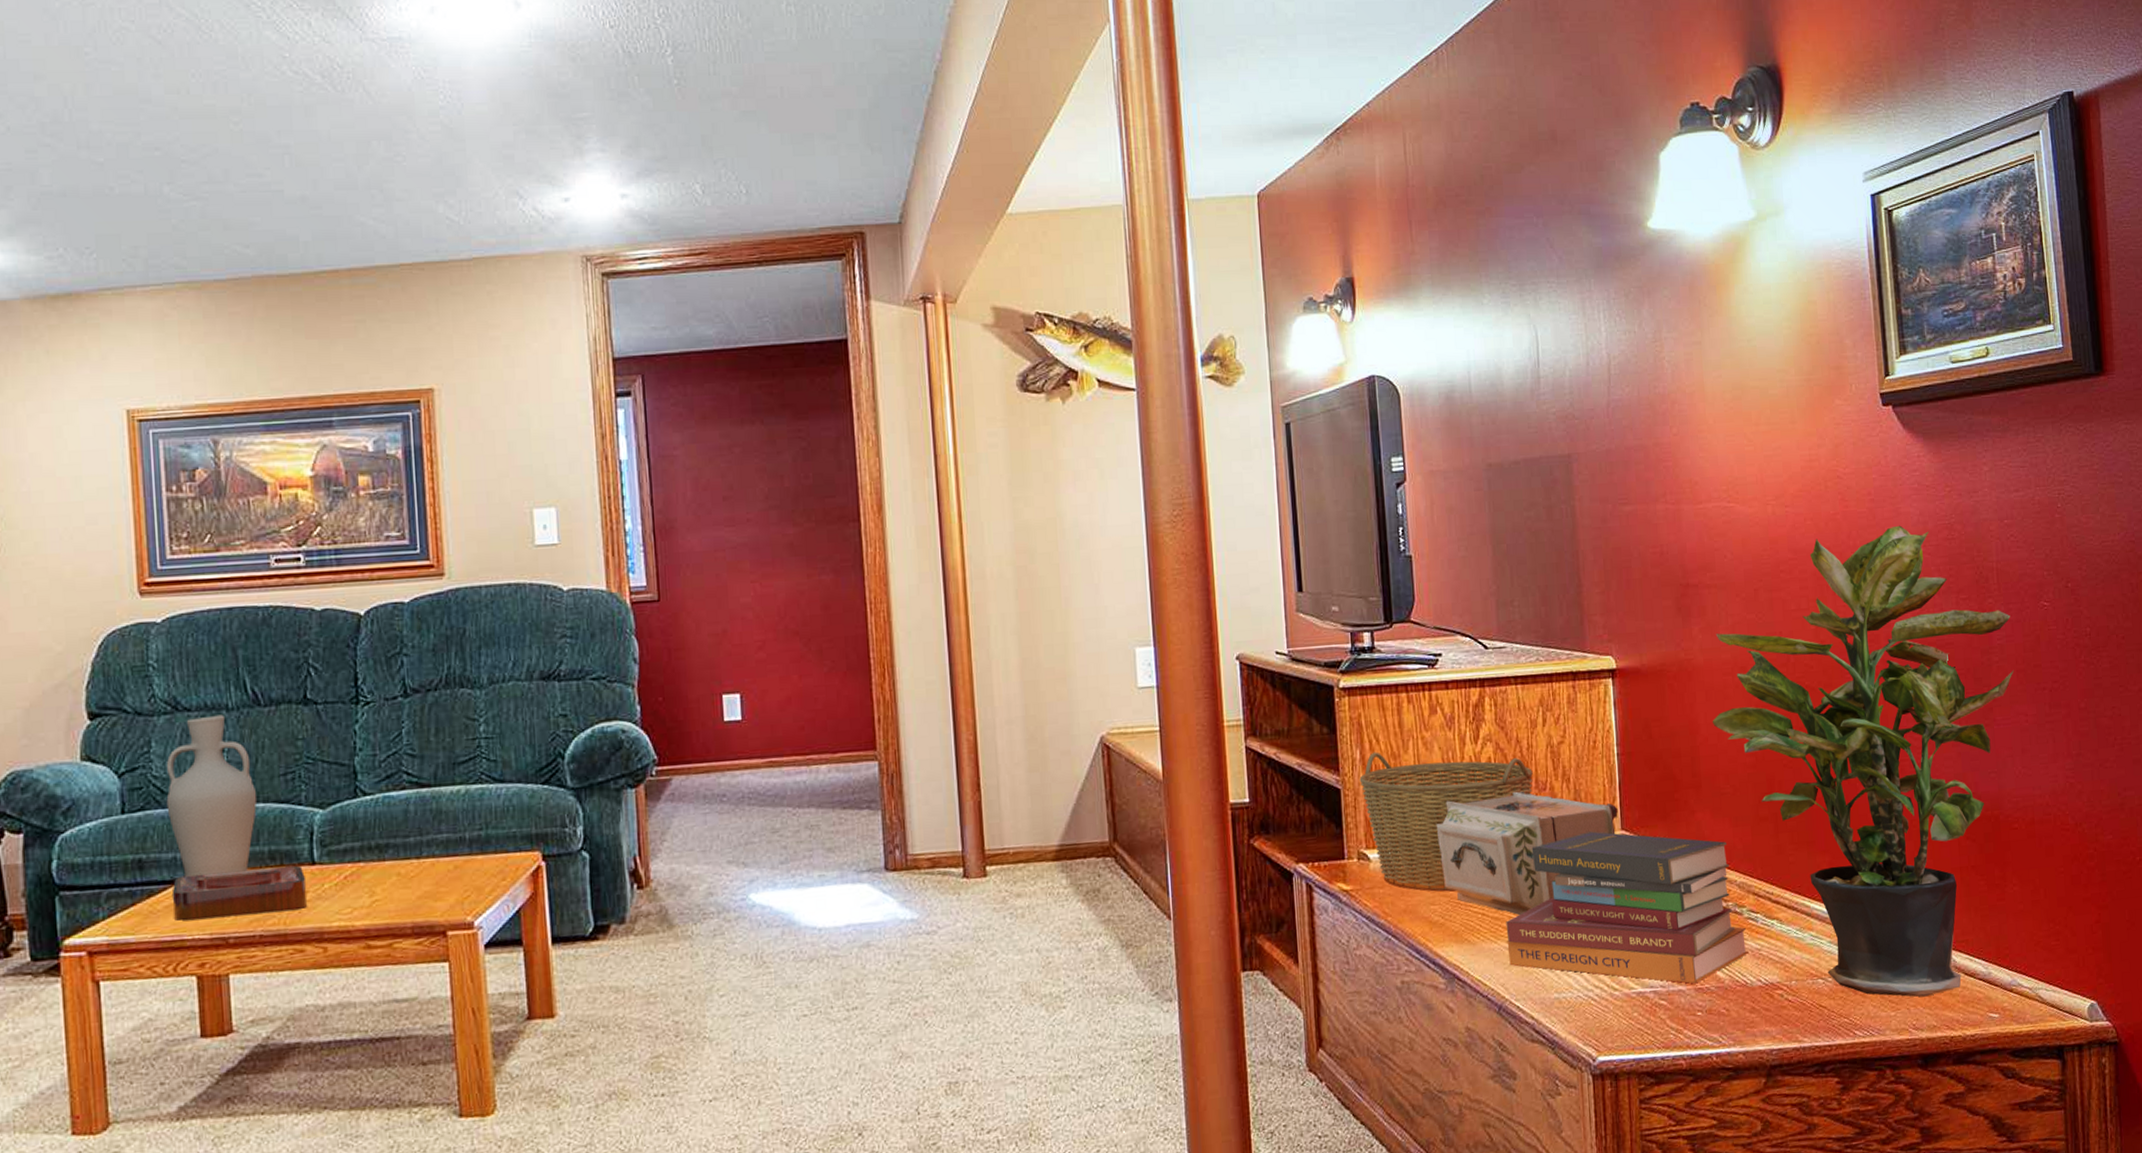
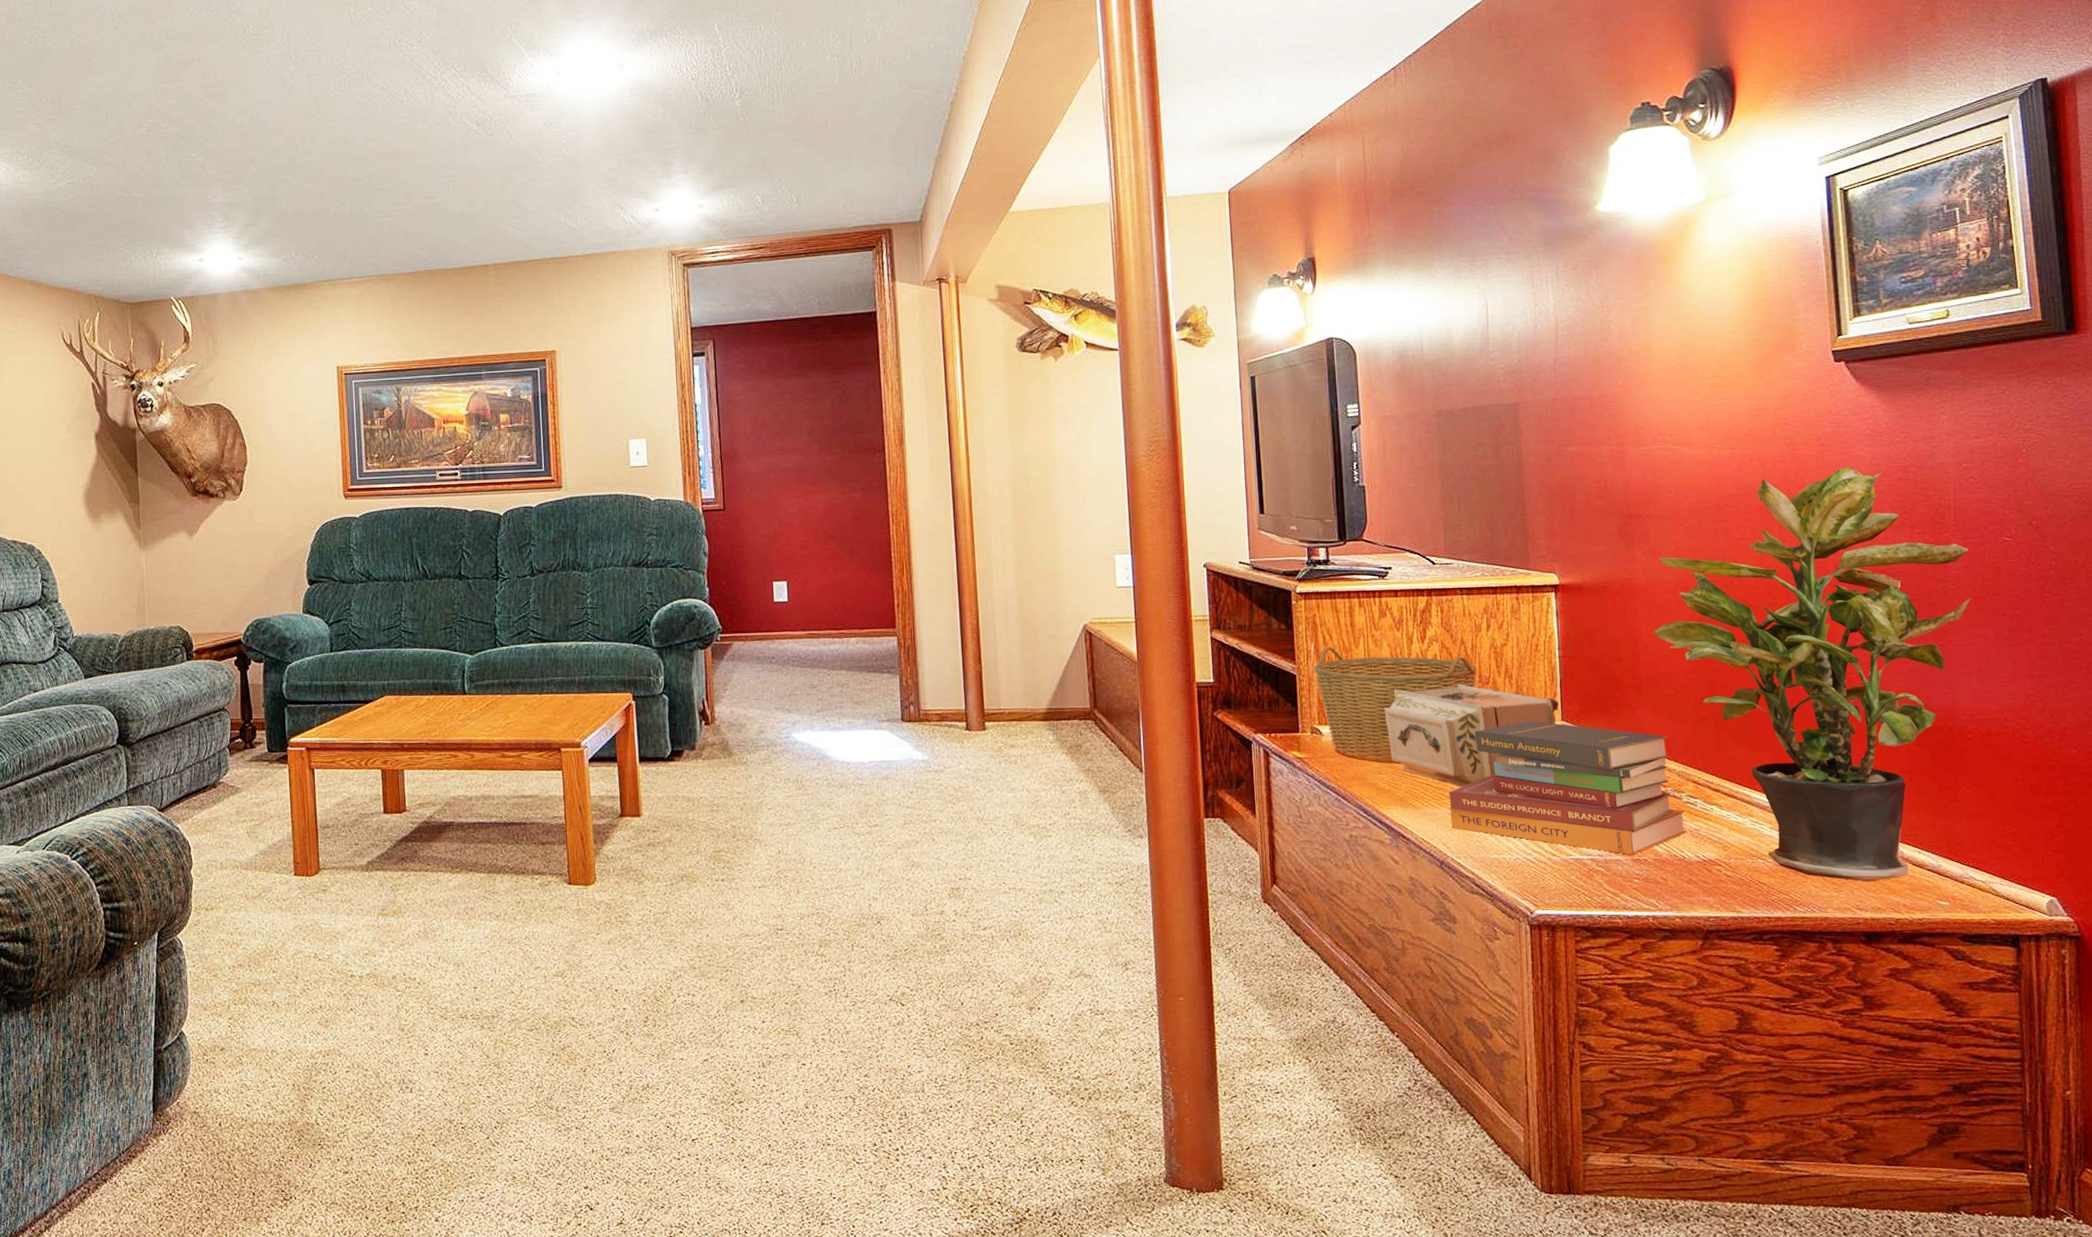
vase: present [166,714,257,877] -> none [361,584,425,699]
decorative tray: present [172,865,308,921] -> none [364,694,460,729]

